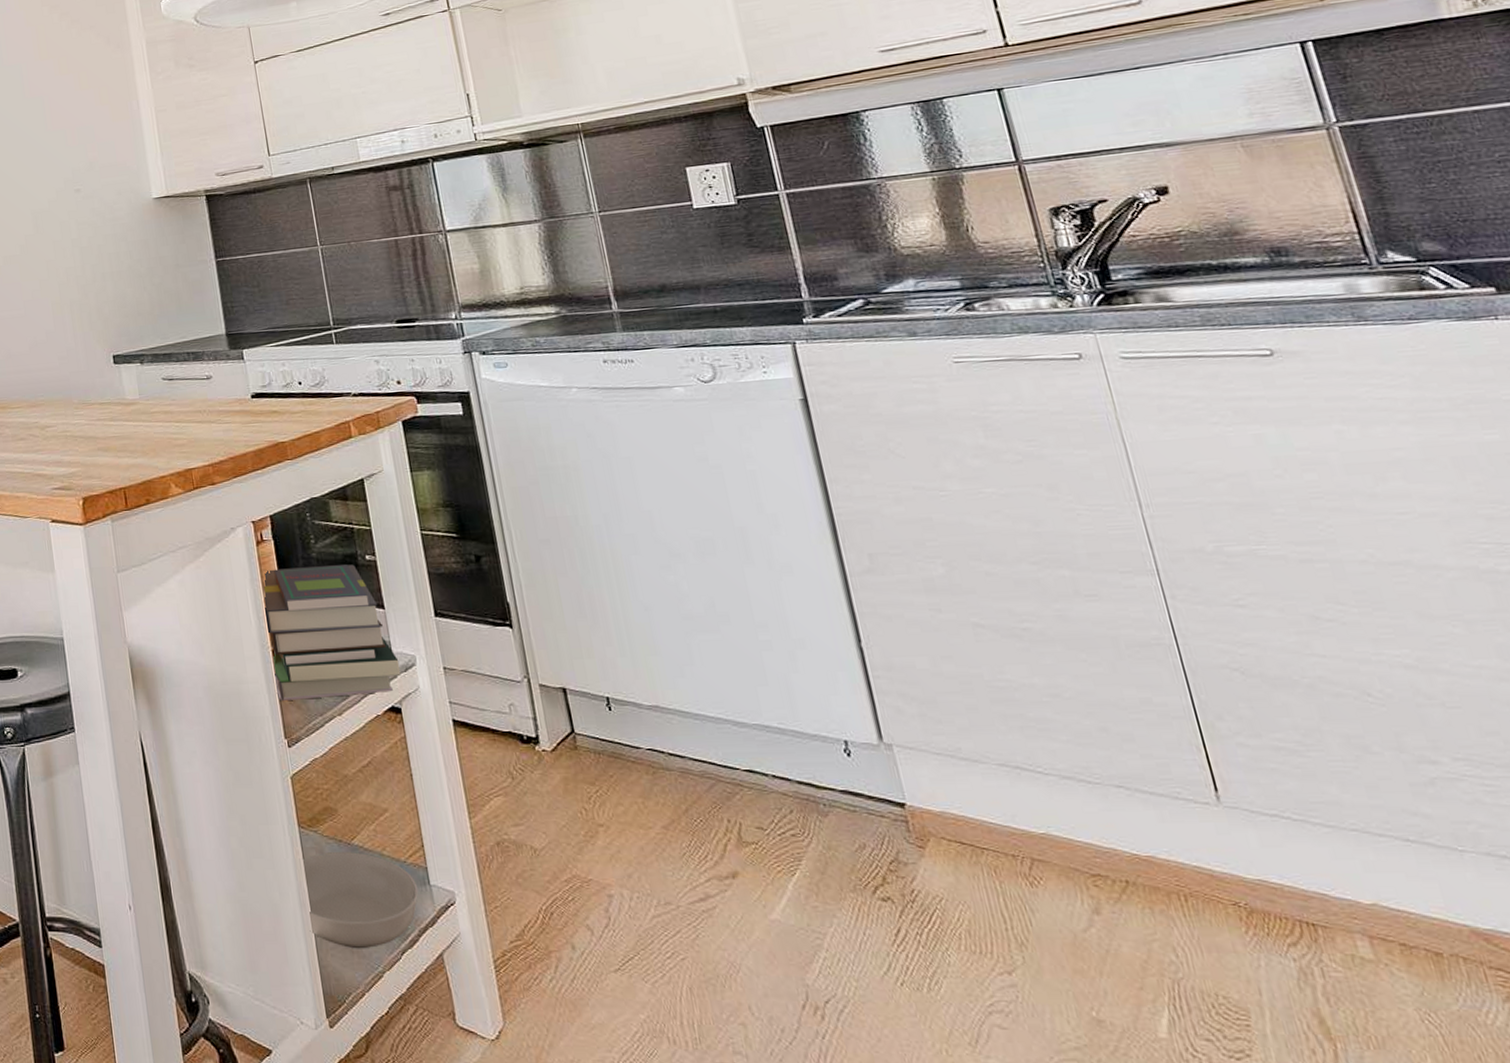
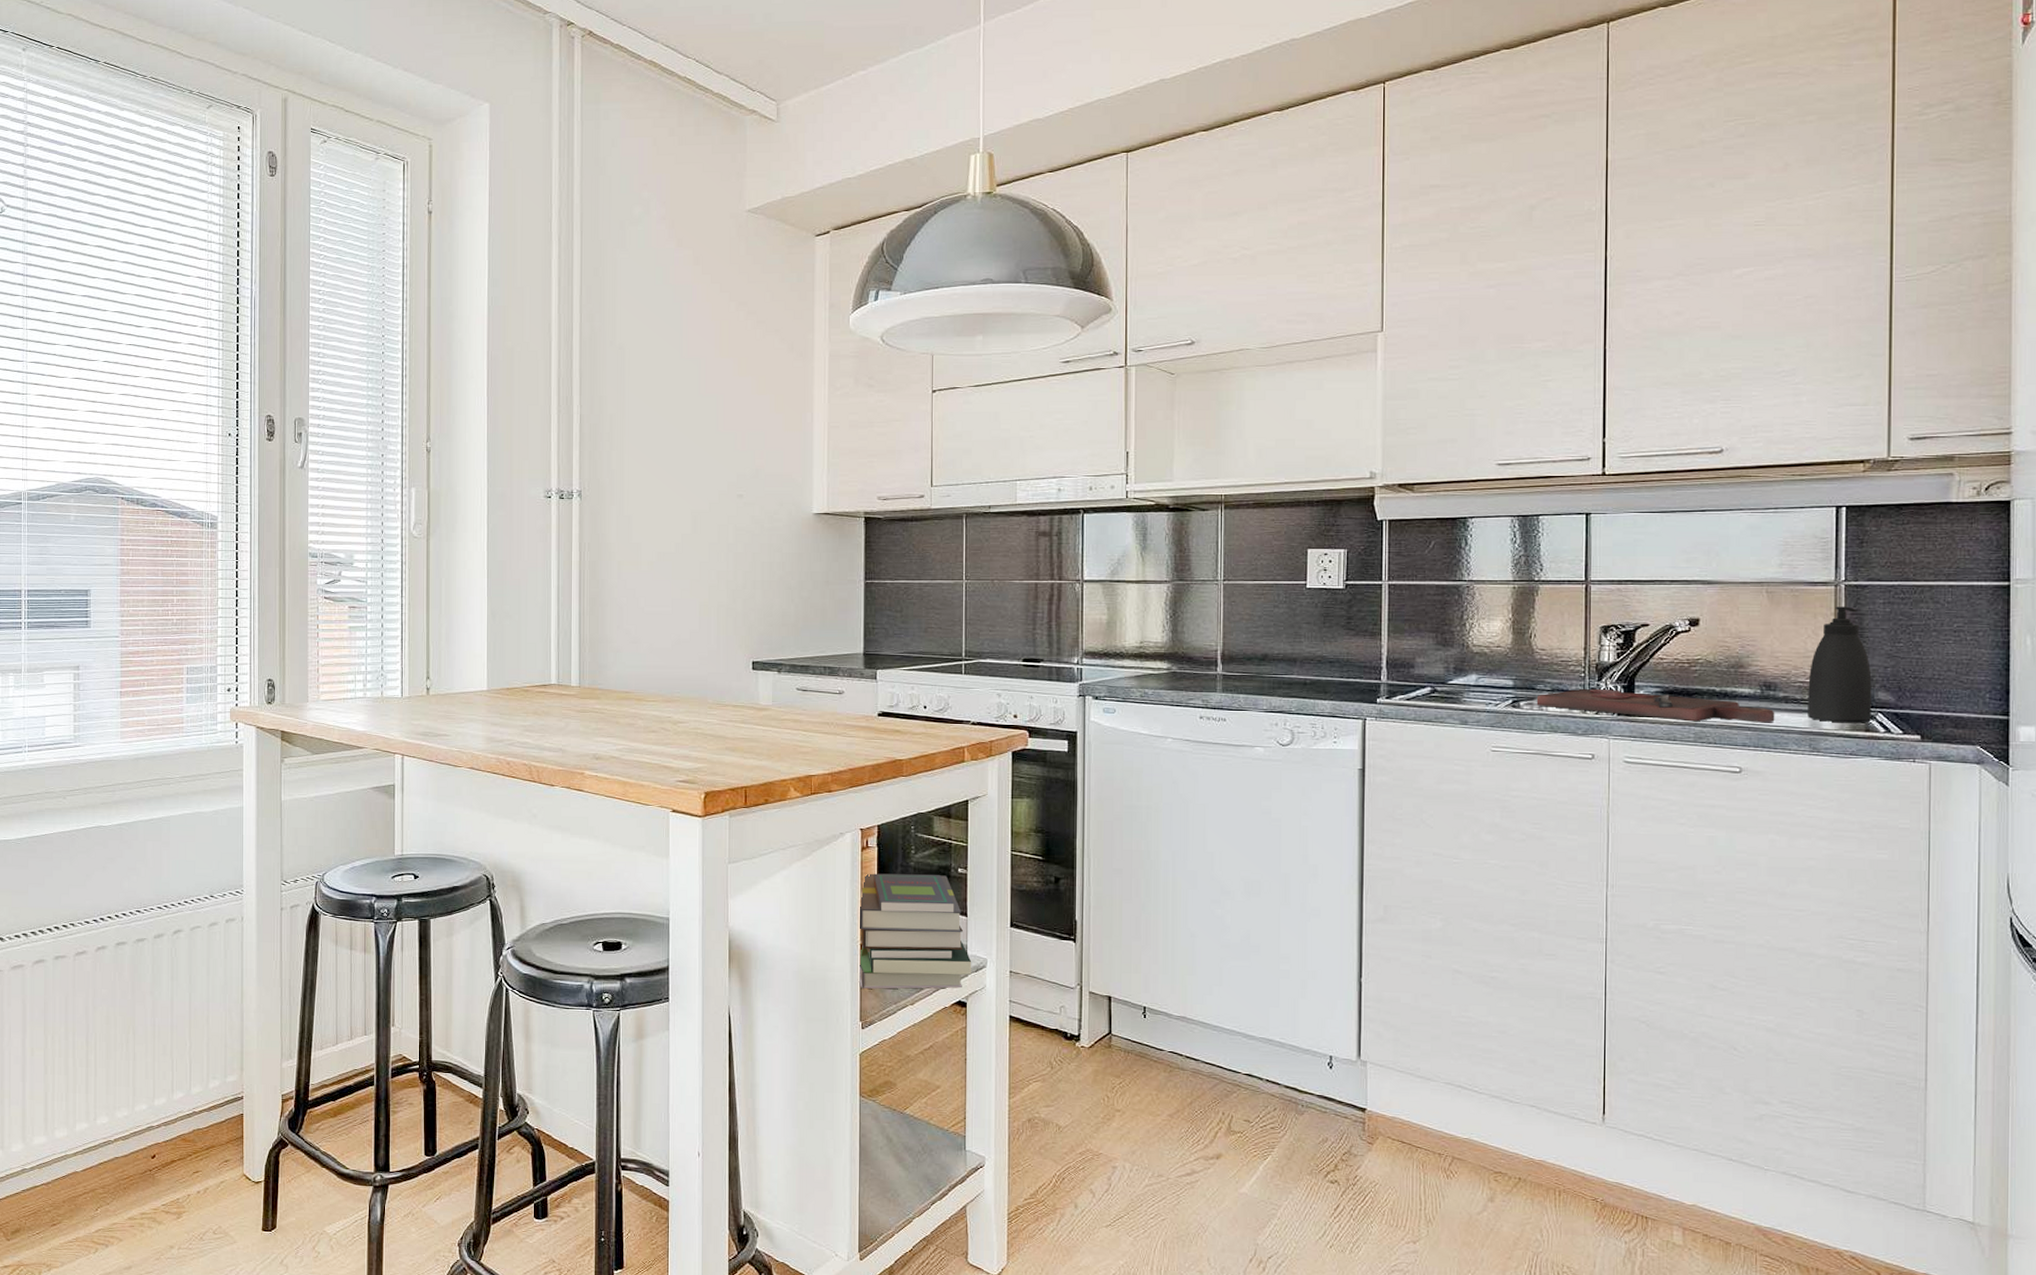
bowl: present [302,851,419,949] -> none [855,1118,955,1199]
cutting board: none [992,273,1299,306] -> present [1536,688,1775,723]
soap dispenser: none [1323,150,1424,285] -> present [1808,606,1872,723]

